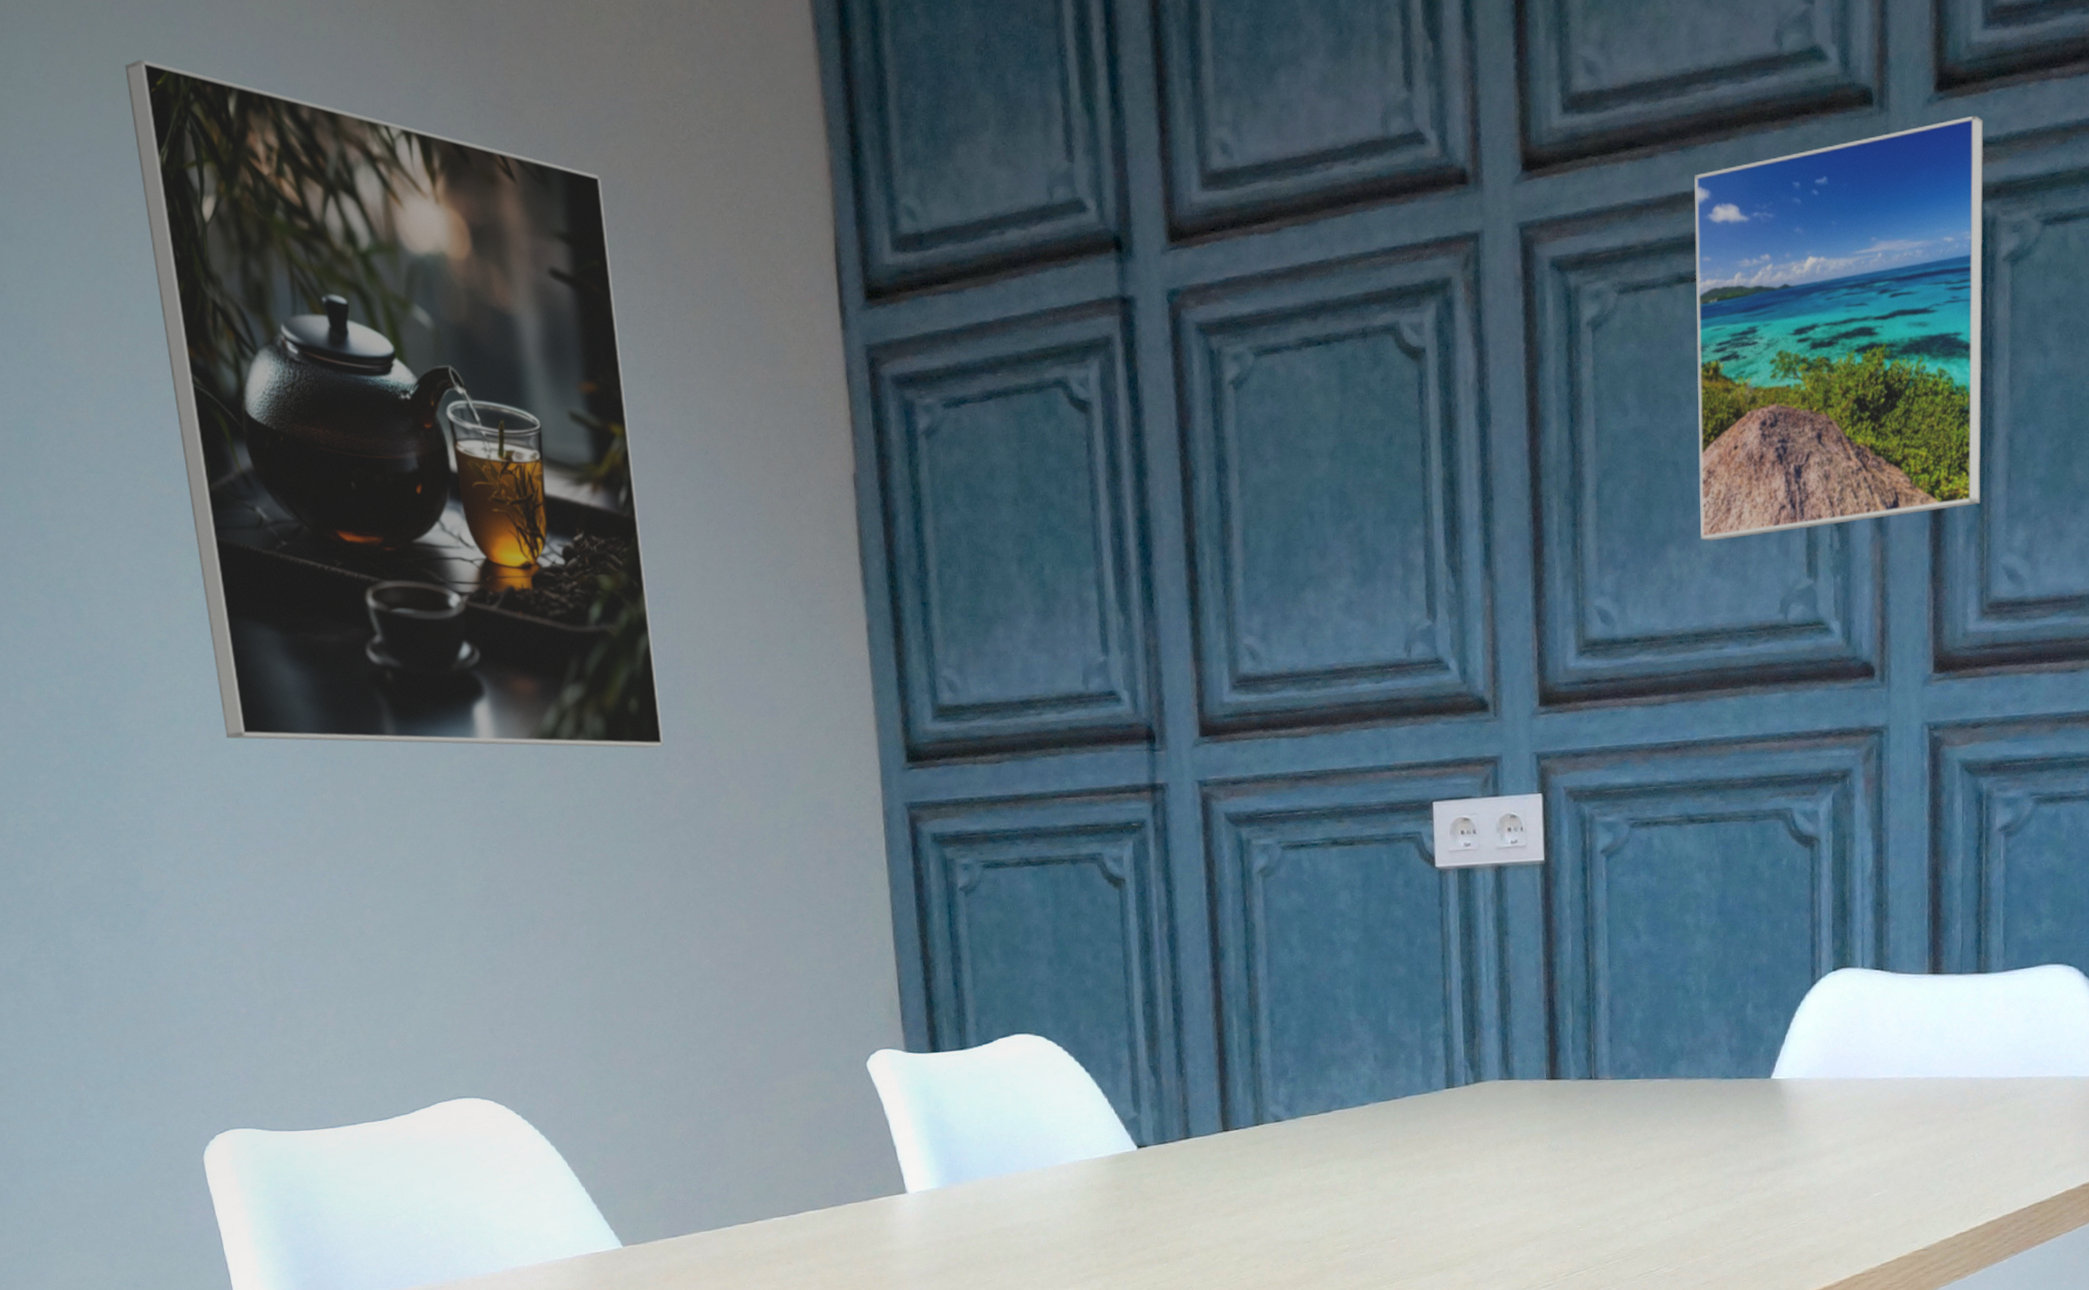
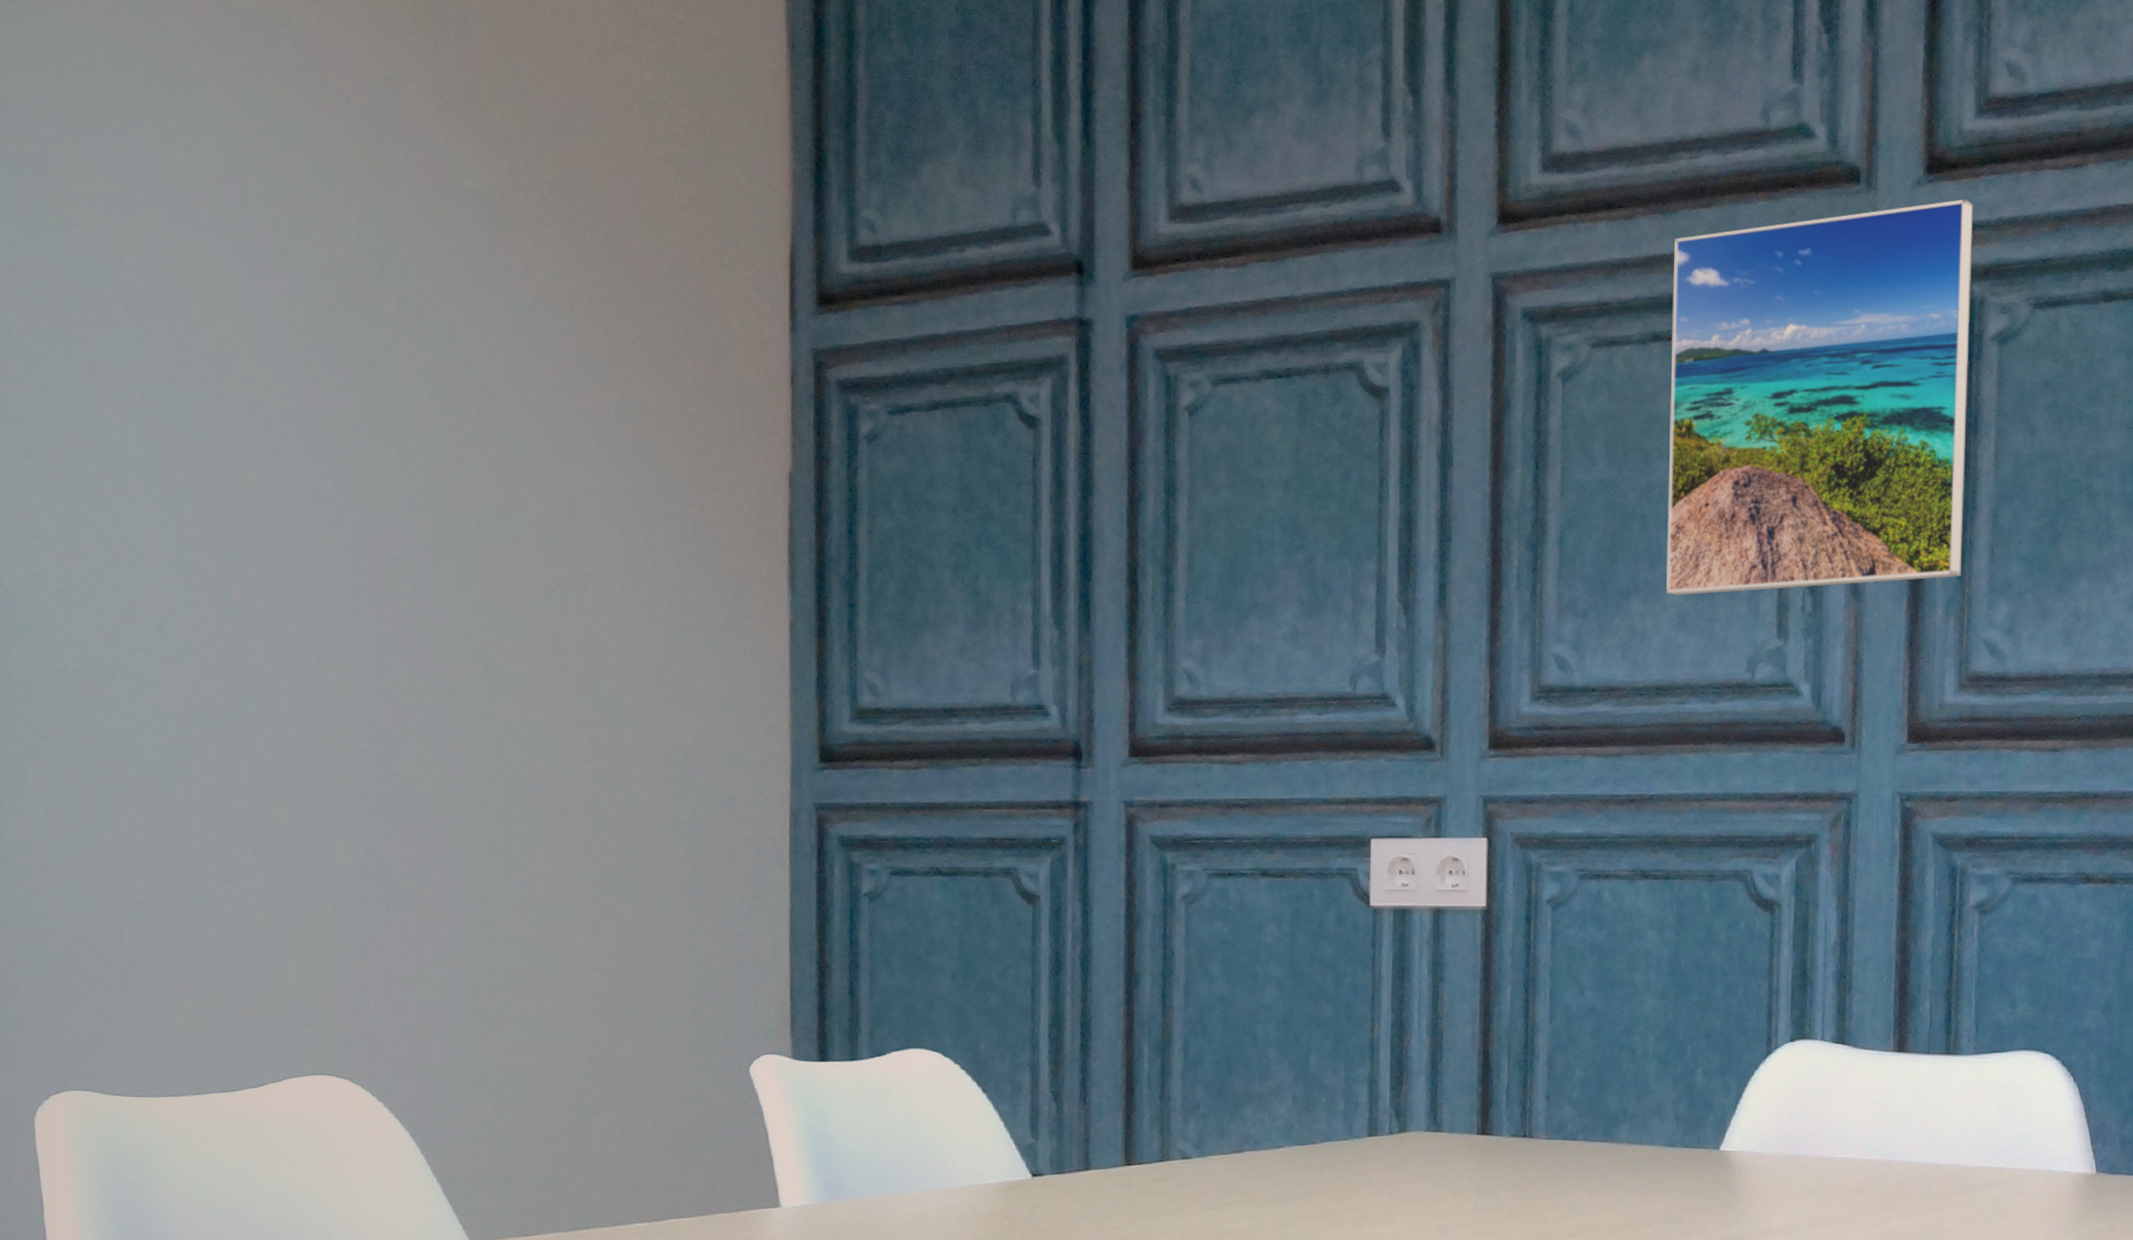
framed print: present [125,59,663,748] -> none [94,34,567,730]

